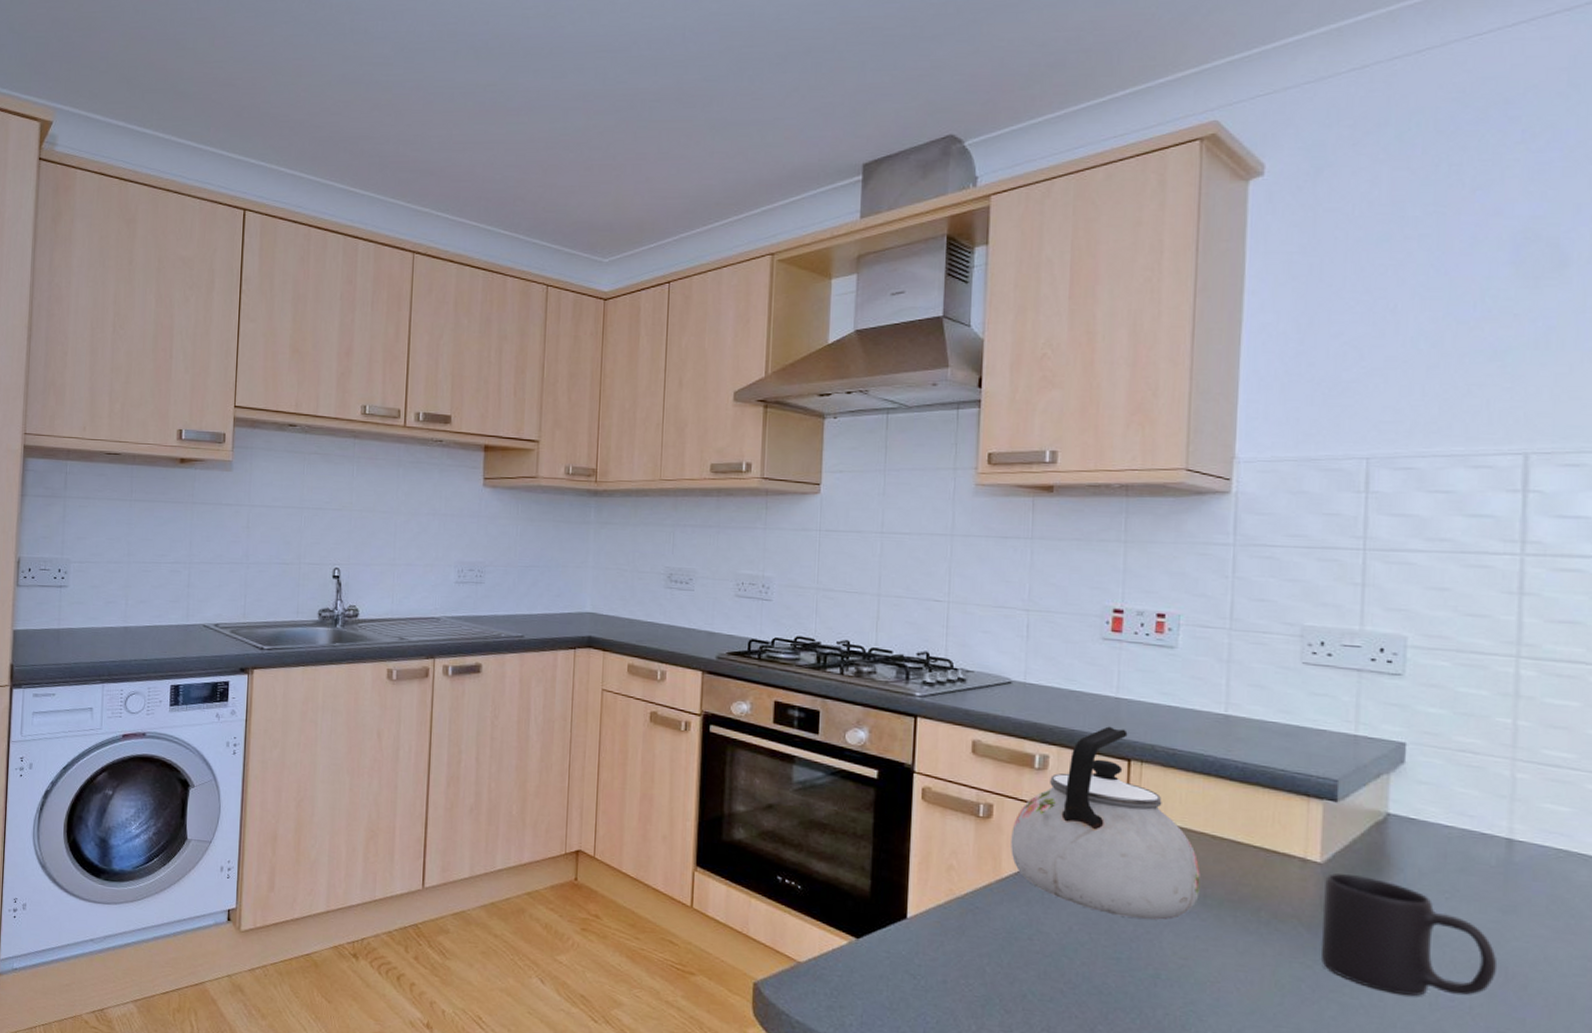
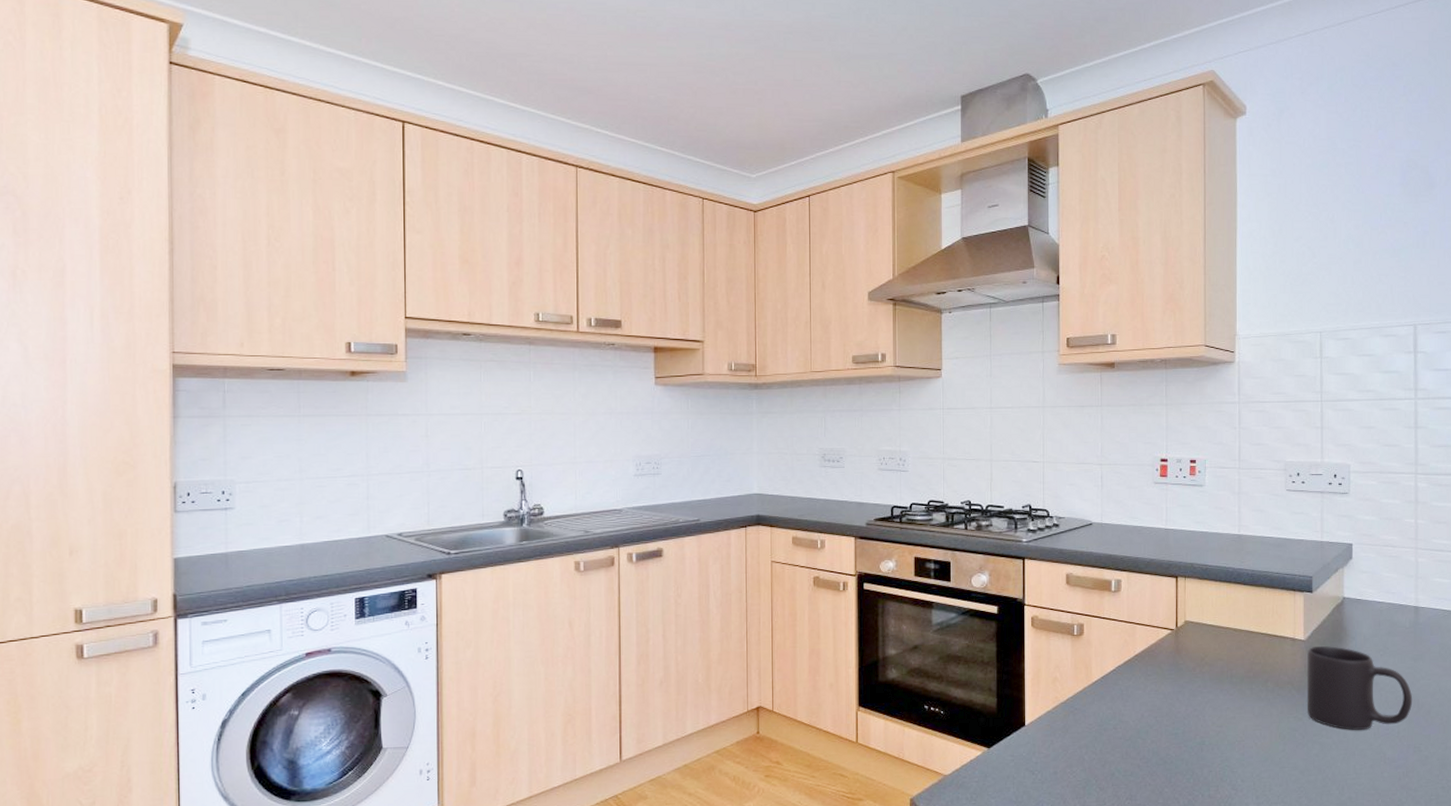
kettle: present [1011,726,1201,920] -> none [1098,552,1228,700]

